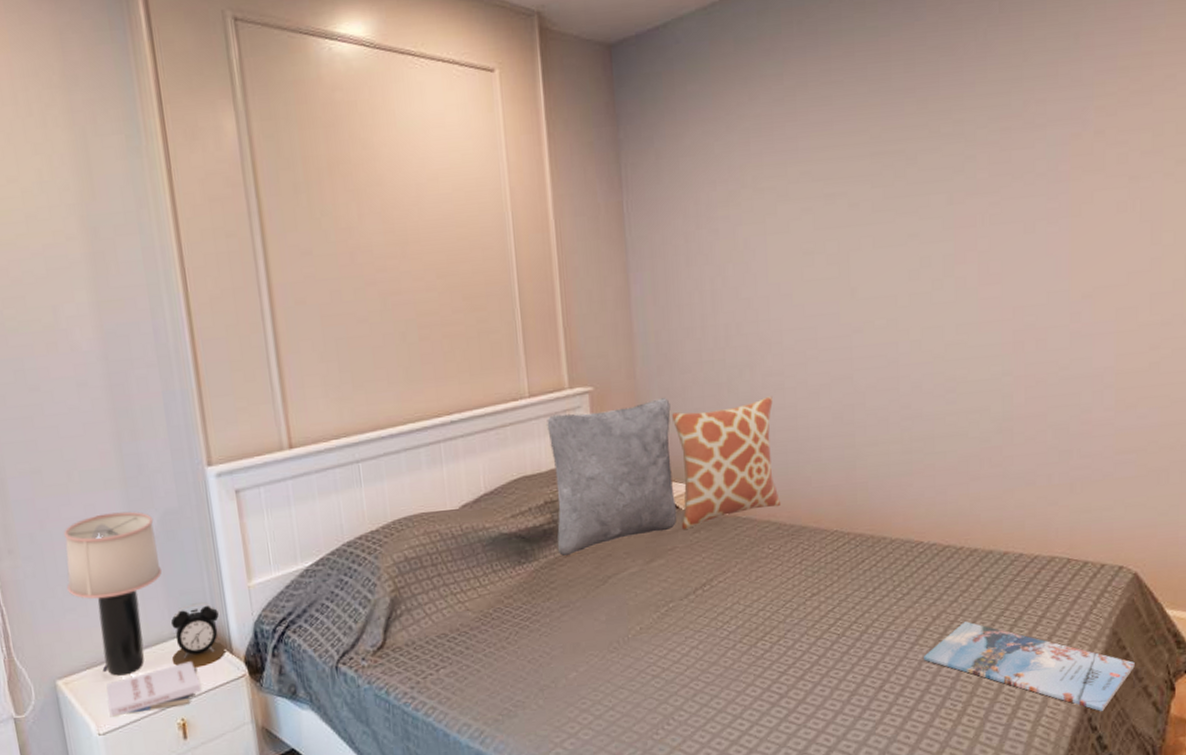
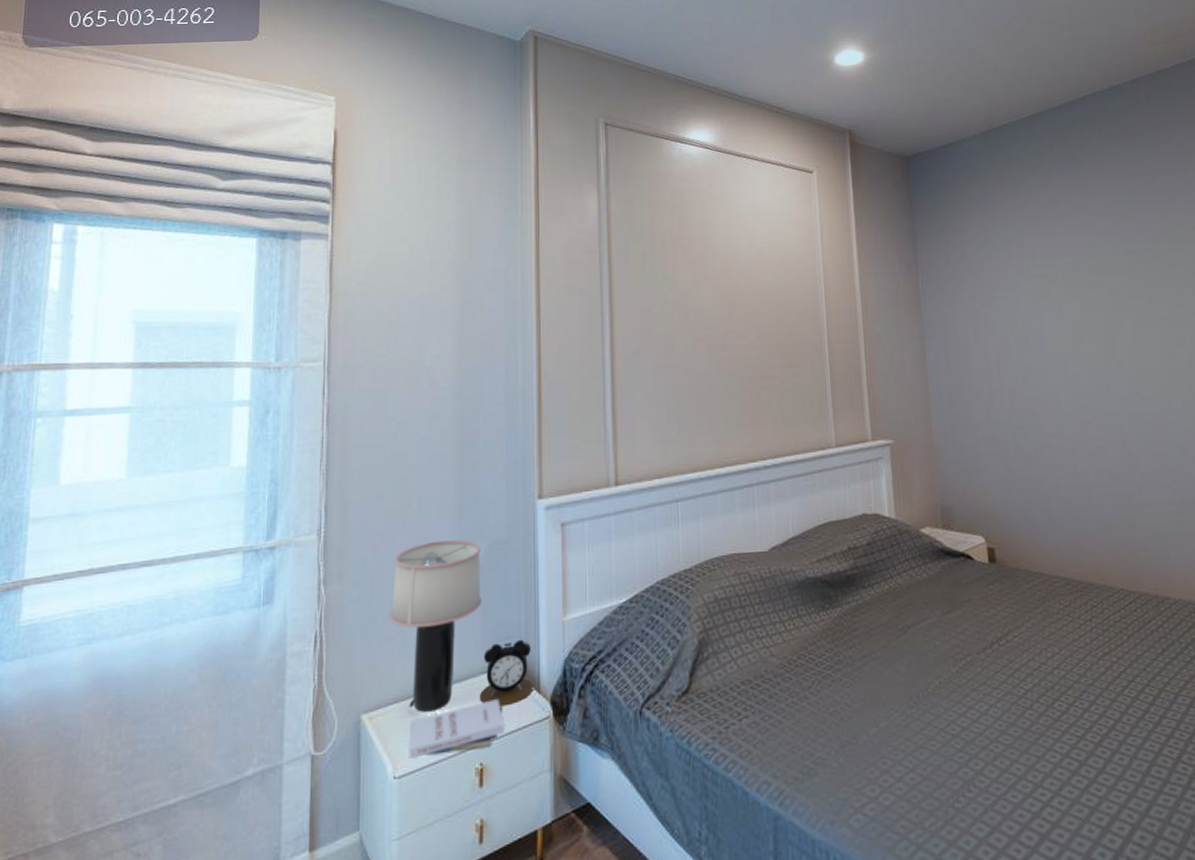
pillow: present [547,398,677,556] -> none [851,453,972,603]
pillow: present [672,396,781,529] -> none [965,456,1069,581]

